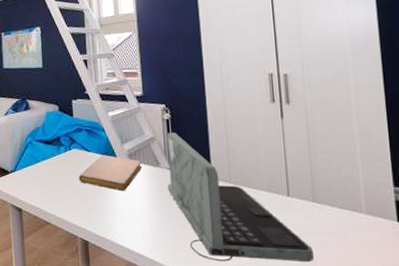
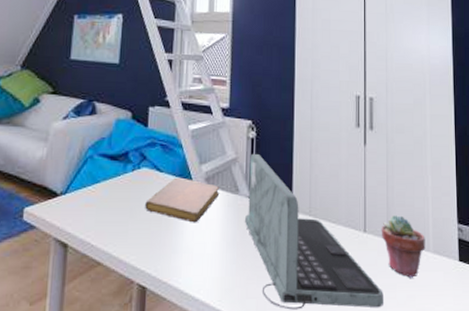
potted succulent: none [305,180,357,236] -> present [381,215,426,278]

